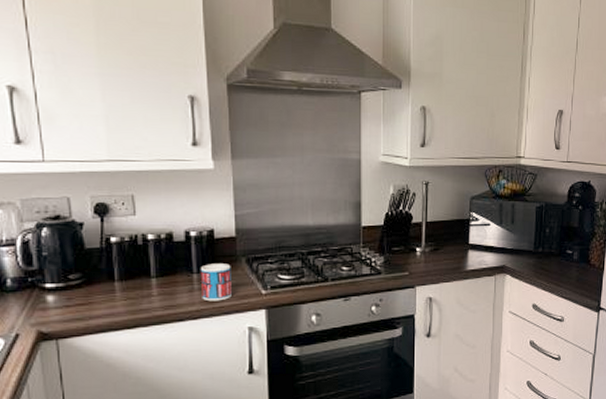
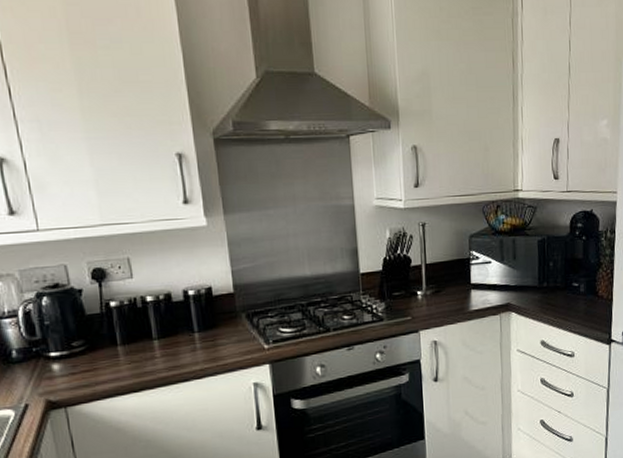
mug: present [200,264,231,302] -> none [201,320,234,360]

